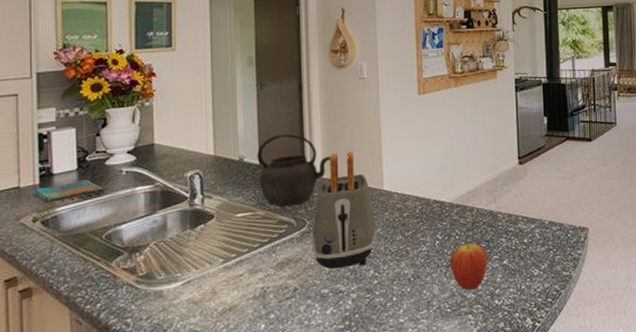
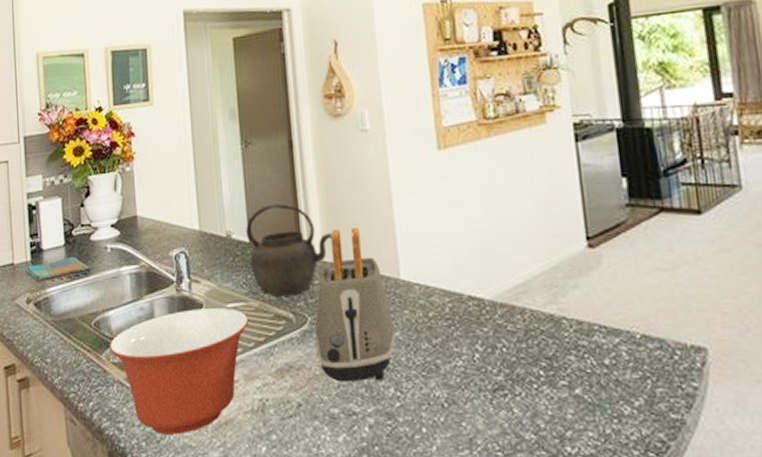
mixing bowl: none [121,217,256,324] -> present [110,308,249,435]
fruit: present [449,243,488,291] -> none [496,359,552,428]

